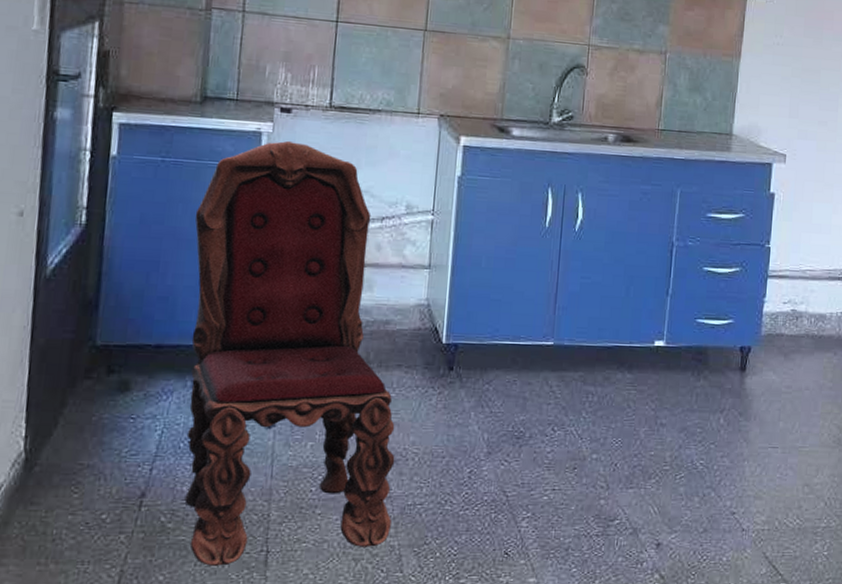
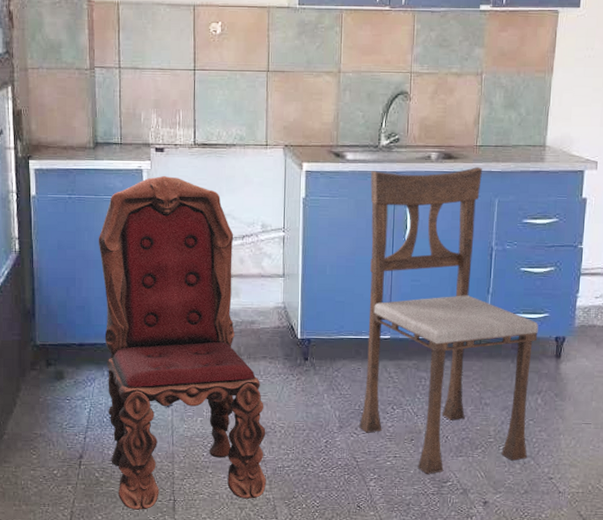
dining chair: none [512,150,722,511] -> present [359,167,538,474]

